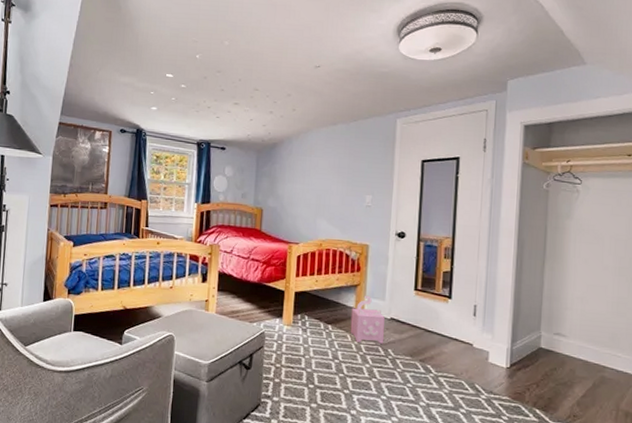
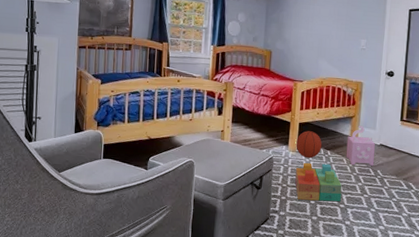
toy blocks: none [290,338,346,387] -> present [295,162,342,202]
basketball: none [291,301,322,334] -> present [296,131,322,158]

